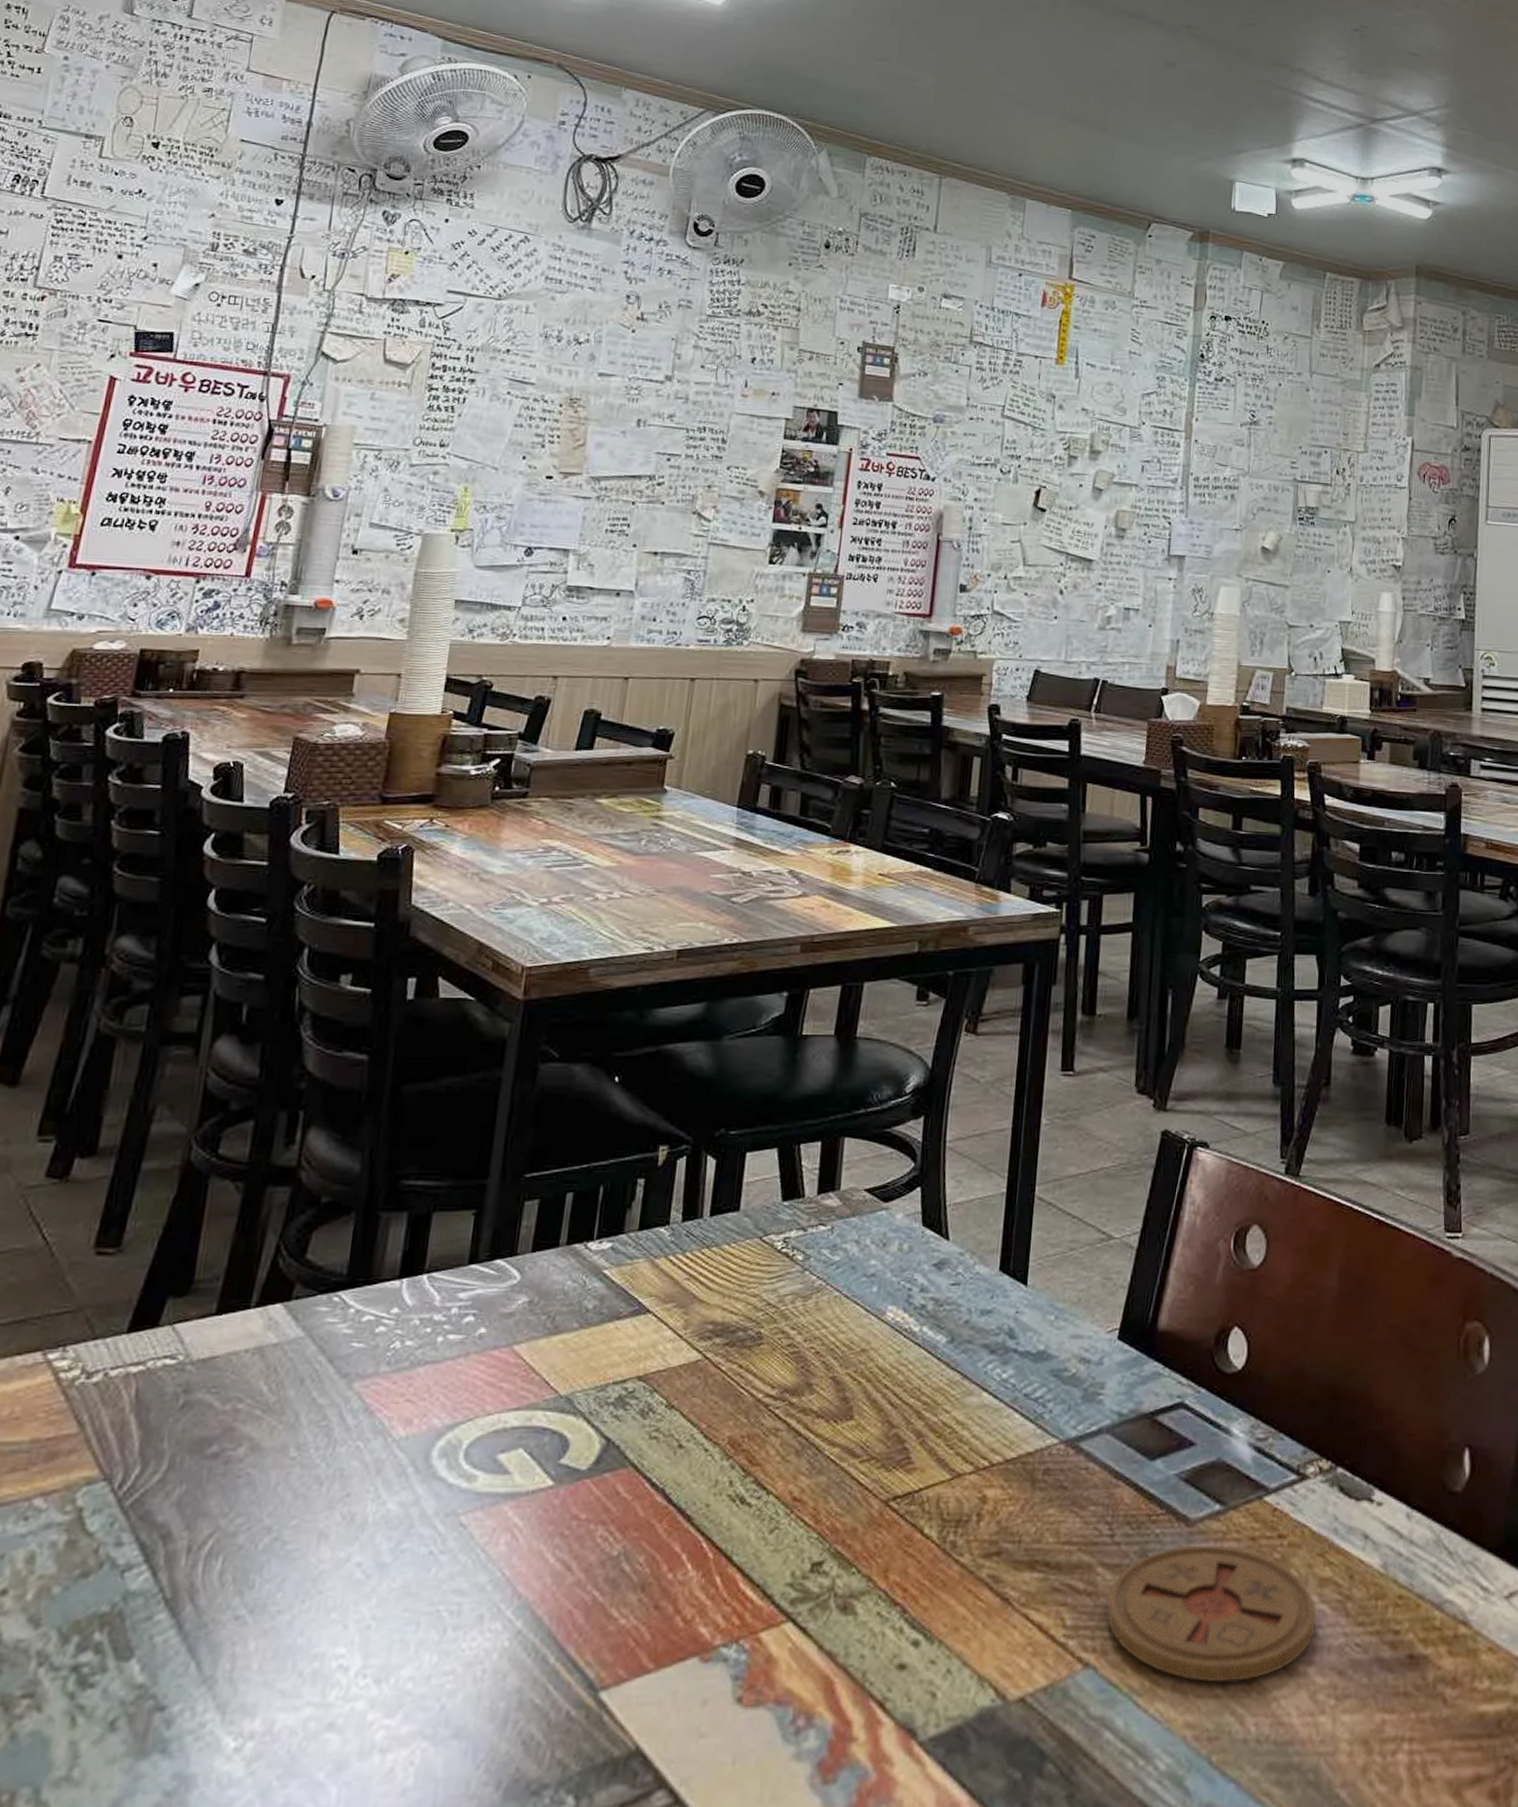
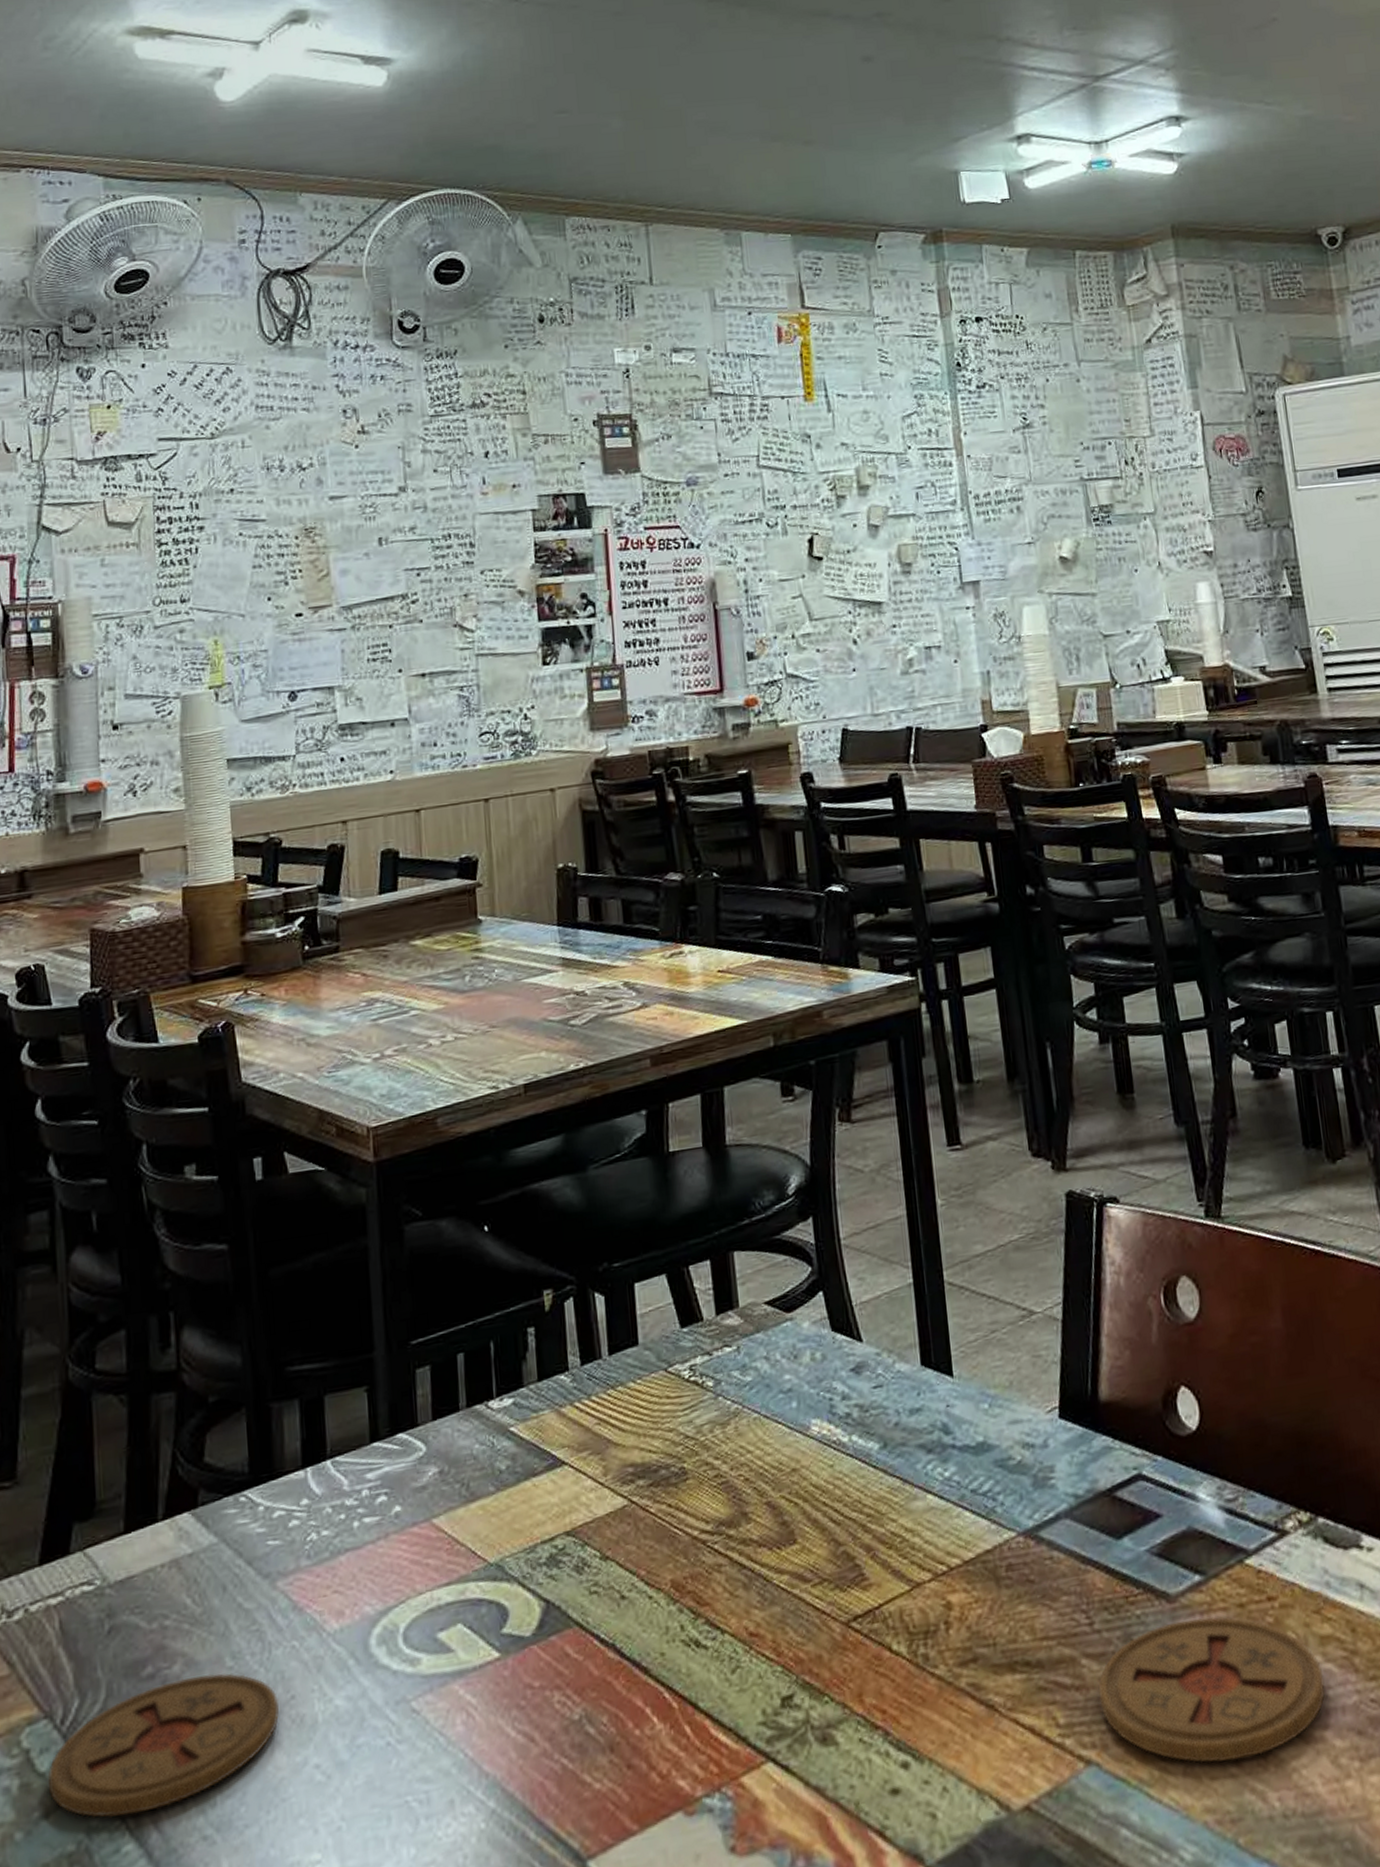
coaster: none [94,1461,333,1585] -> present [47,1673,279,1818]

